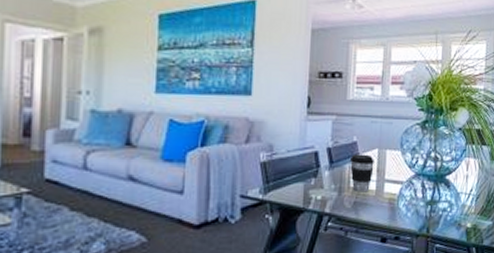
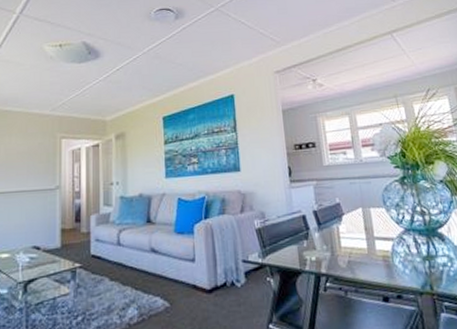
coffee cup: present [350,154,374,193] -> none [337,214,362,252]

